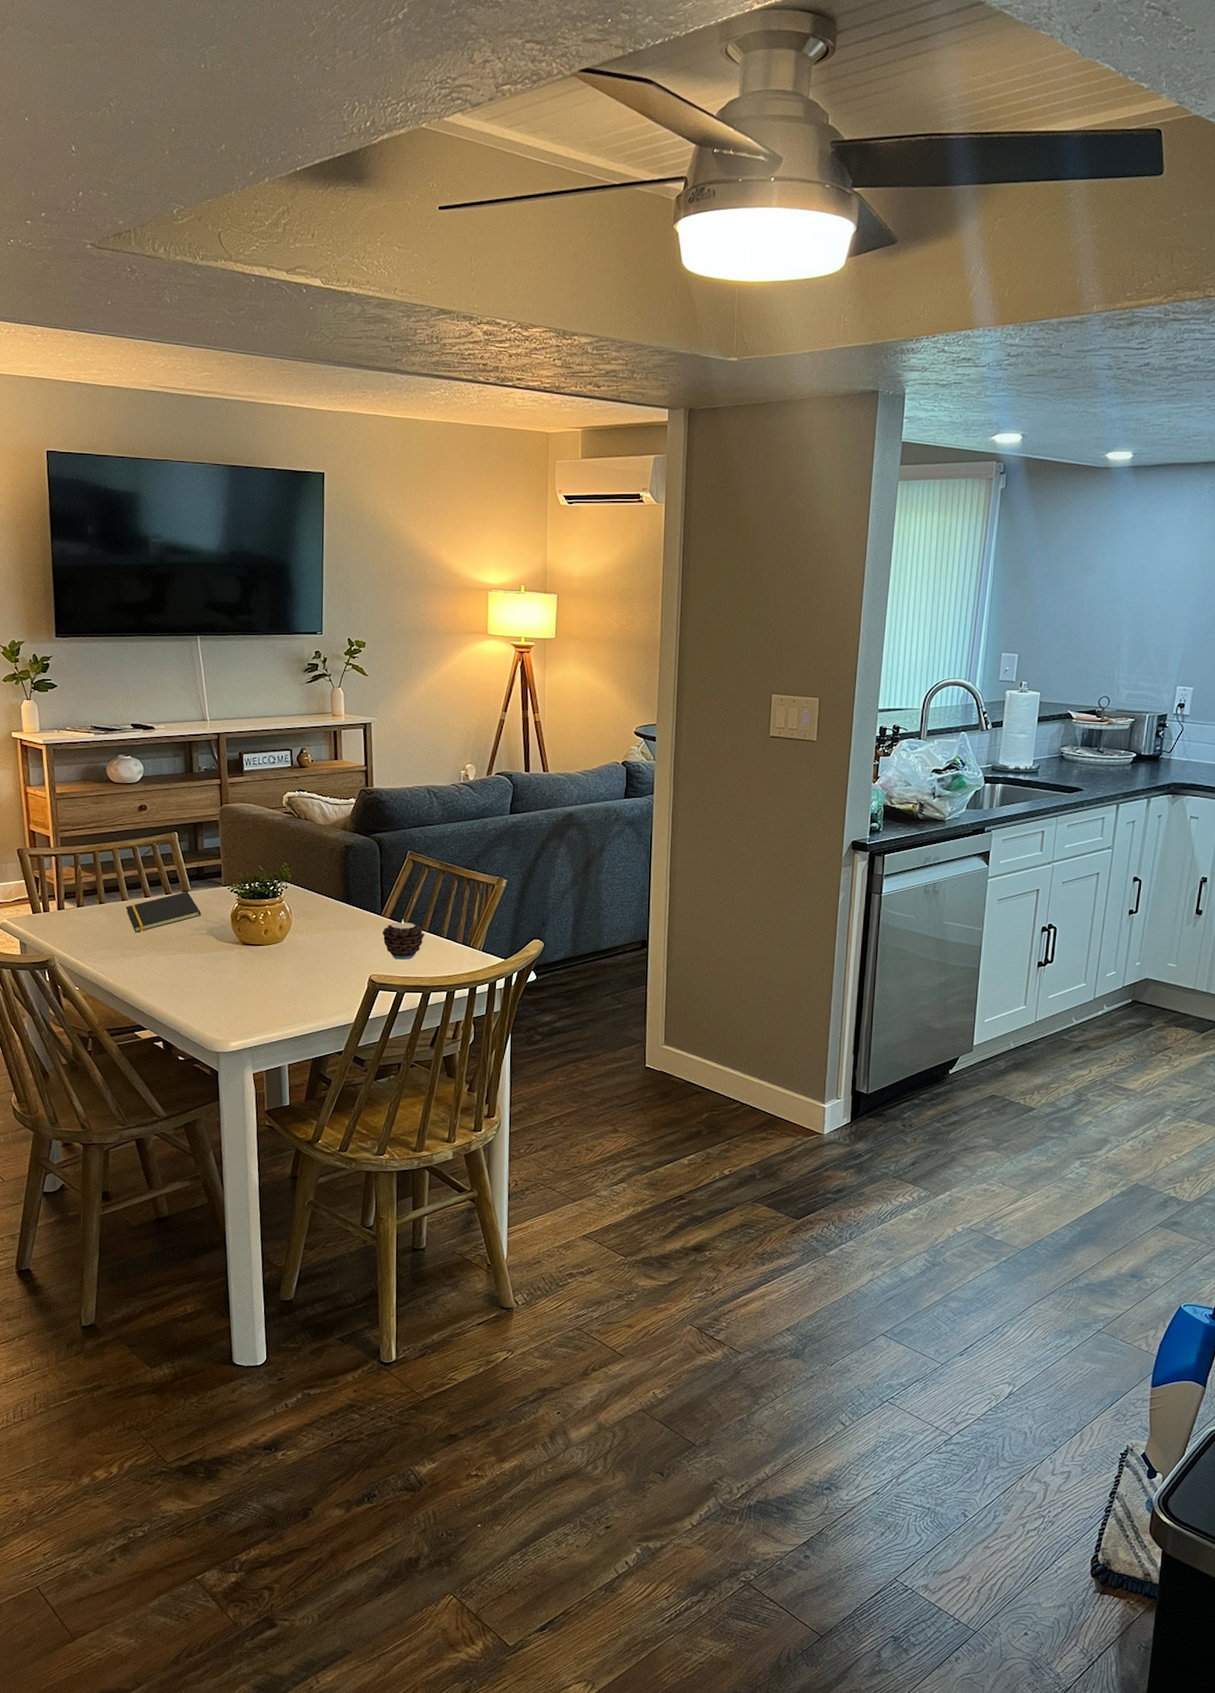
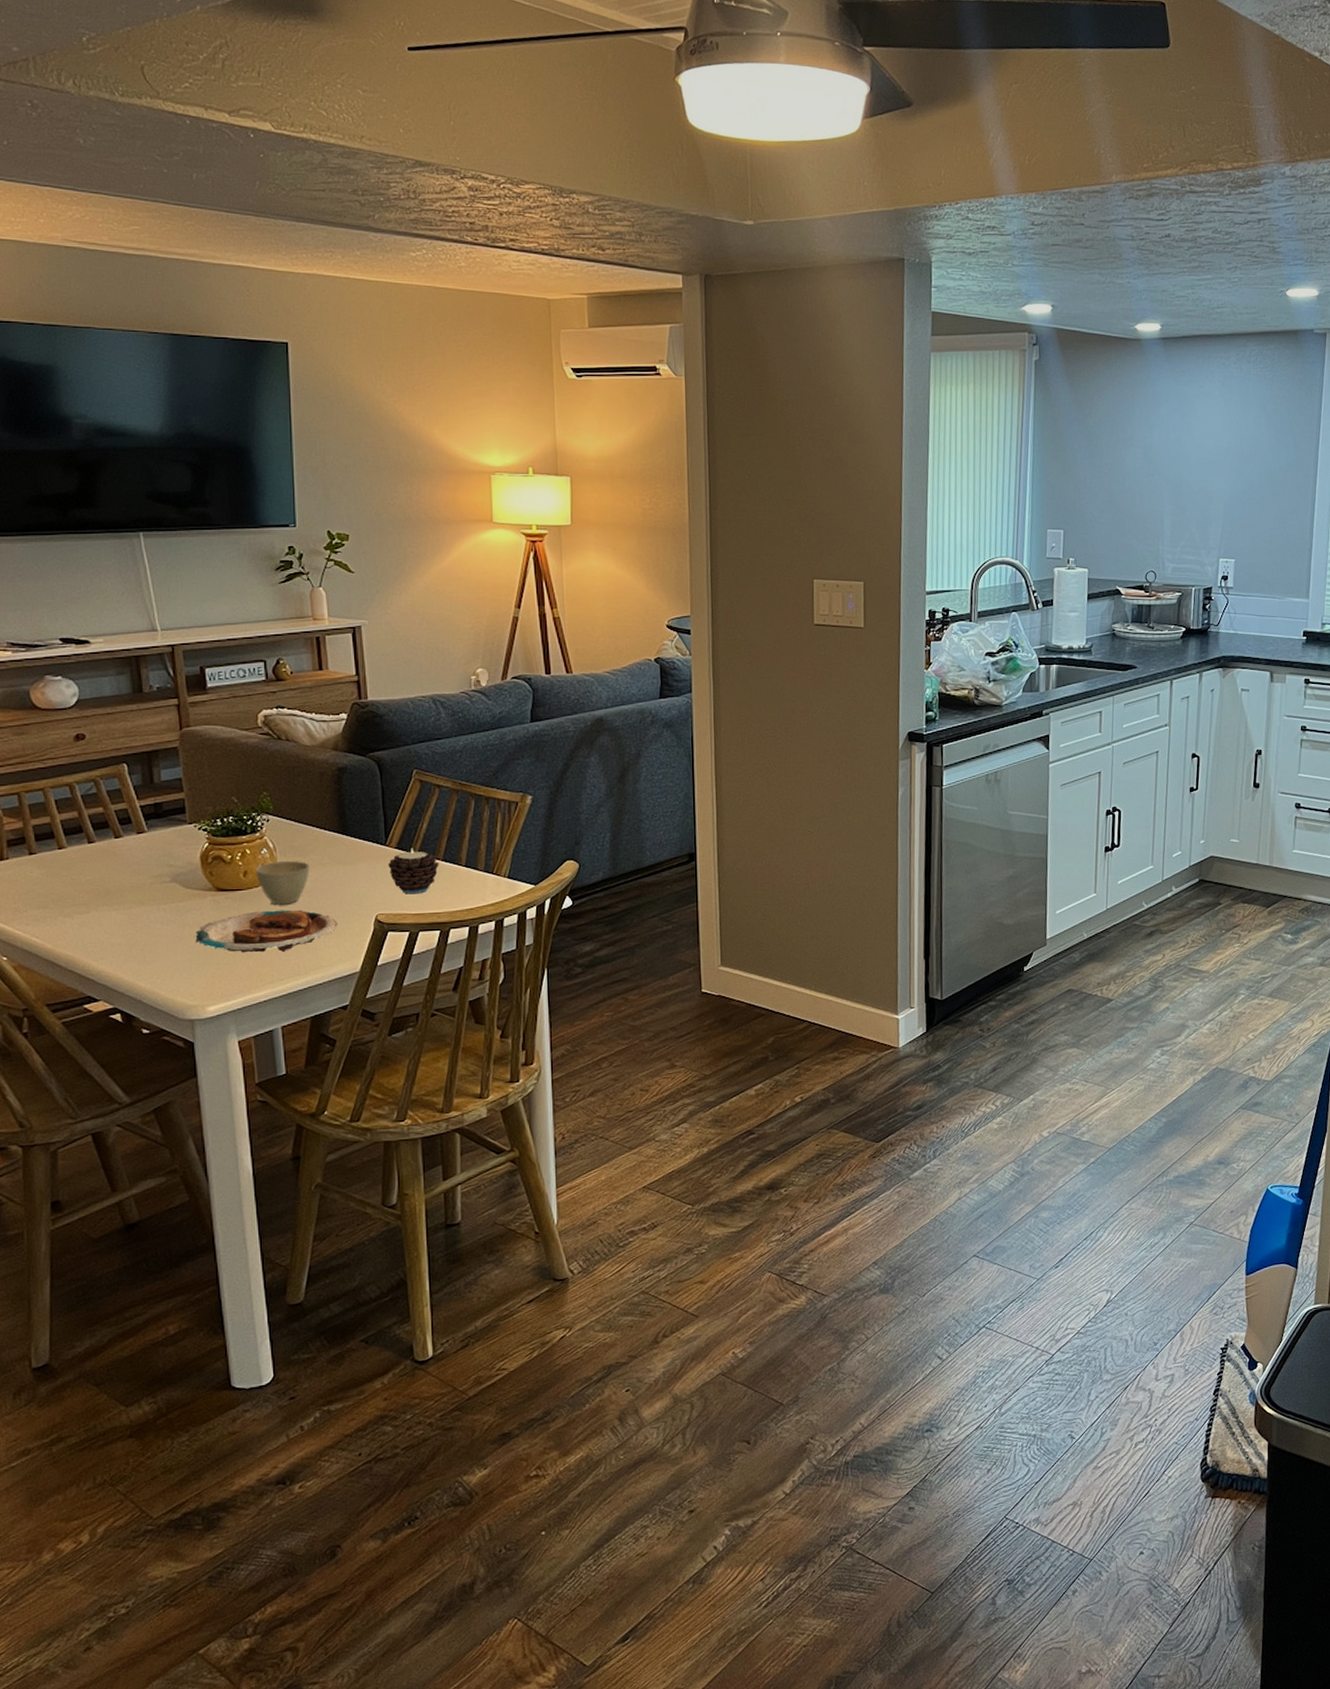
notepad: present [126,891,201,933] -> none [64,832,162,886]
plate: none [223,964,339,1001] -> present [195,909,338,953]
cup: none [274,922,318,961] -> present [255,860,310,905]

